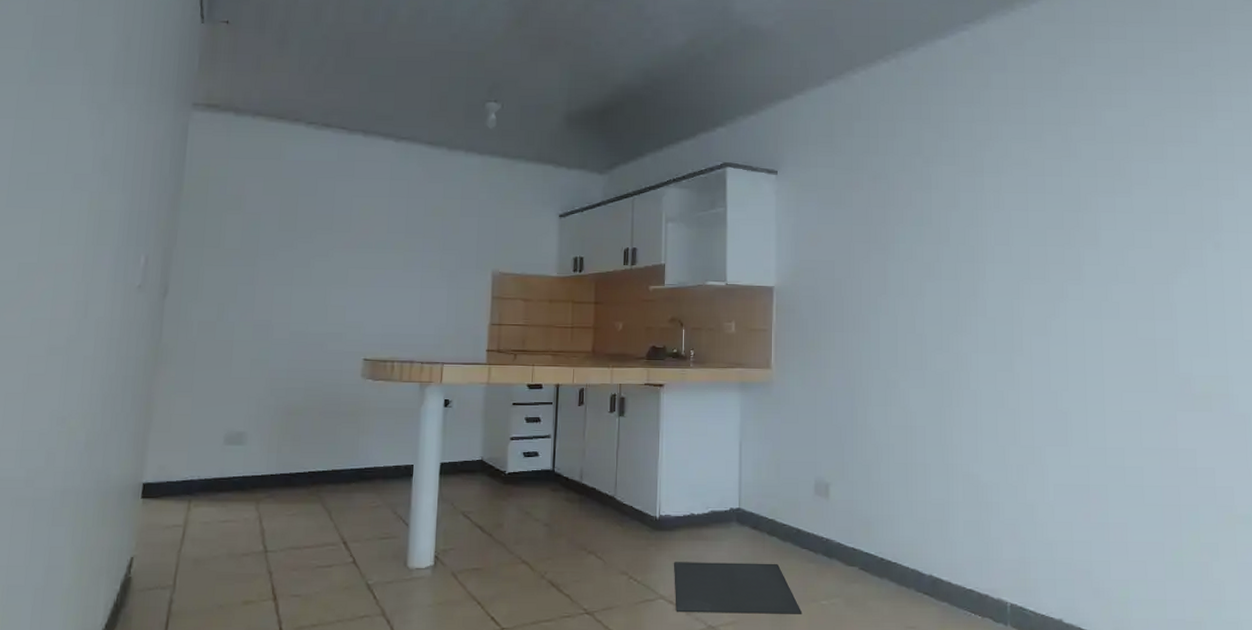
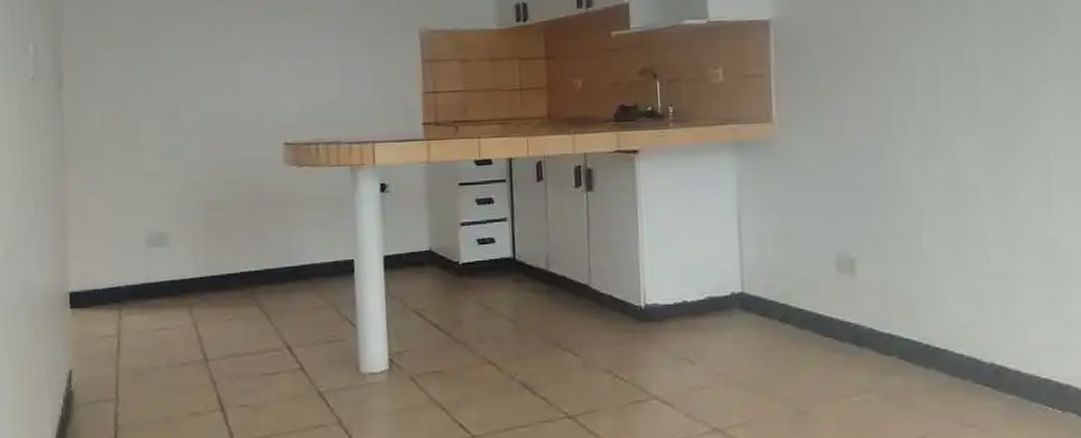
door mat: present [674,562,803,614] -> none [667,355,829,414]

